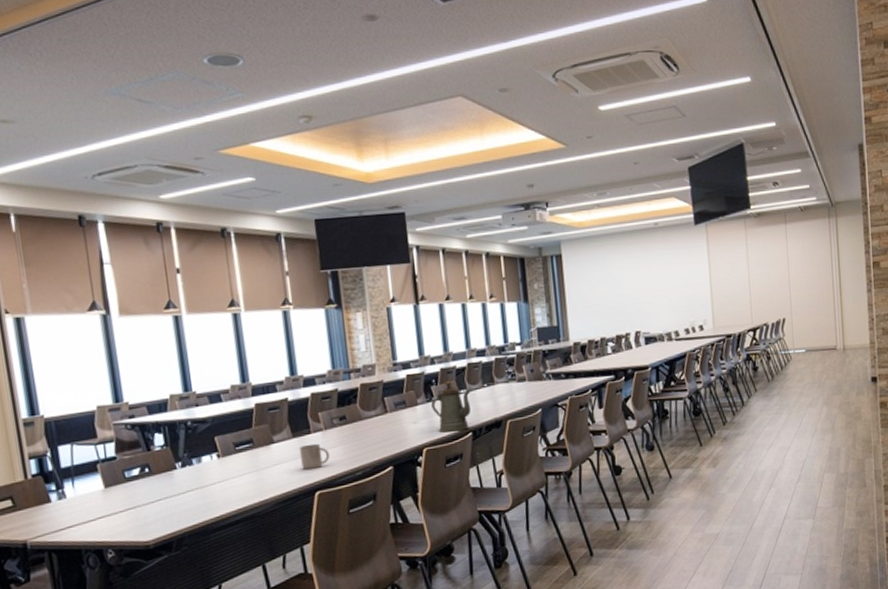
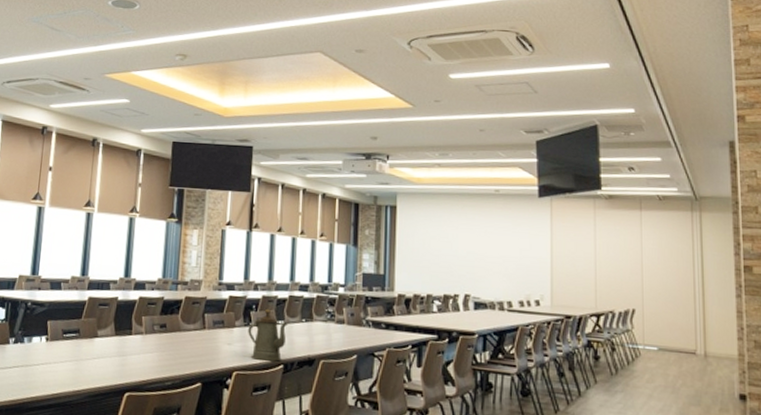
mug: present [298,443,330,470] -> none [117,344,145,370]

